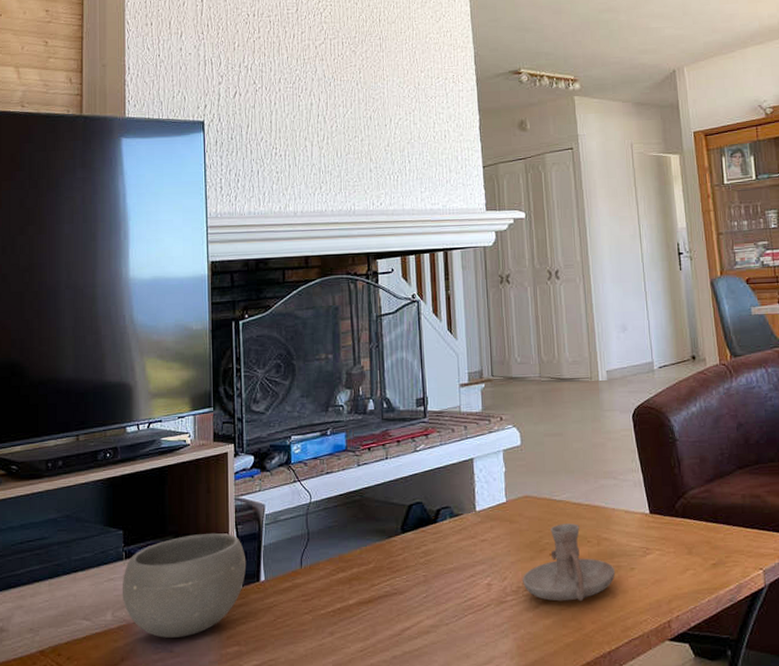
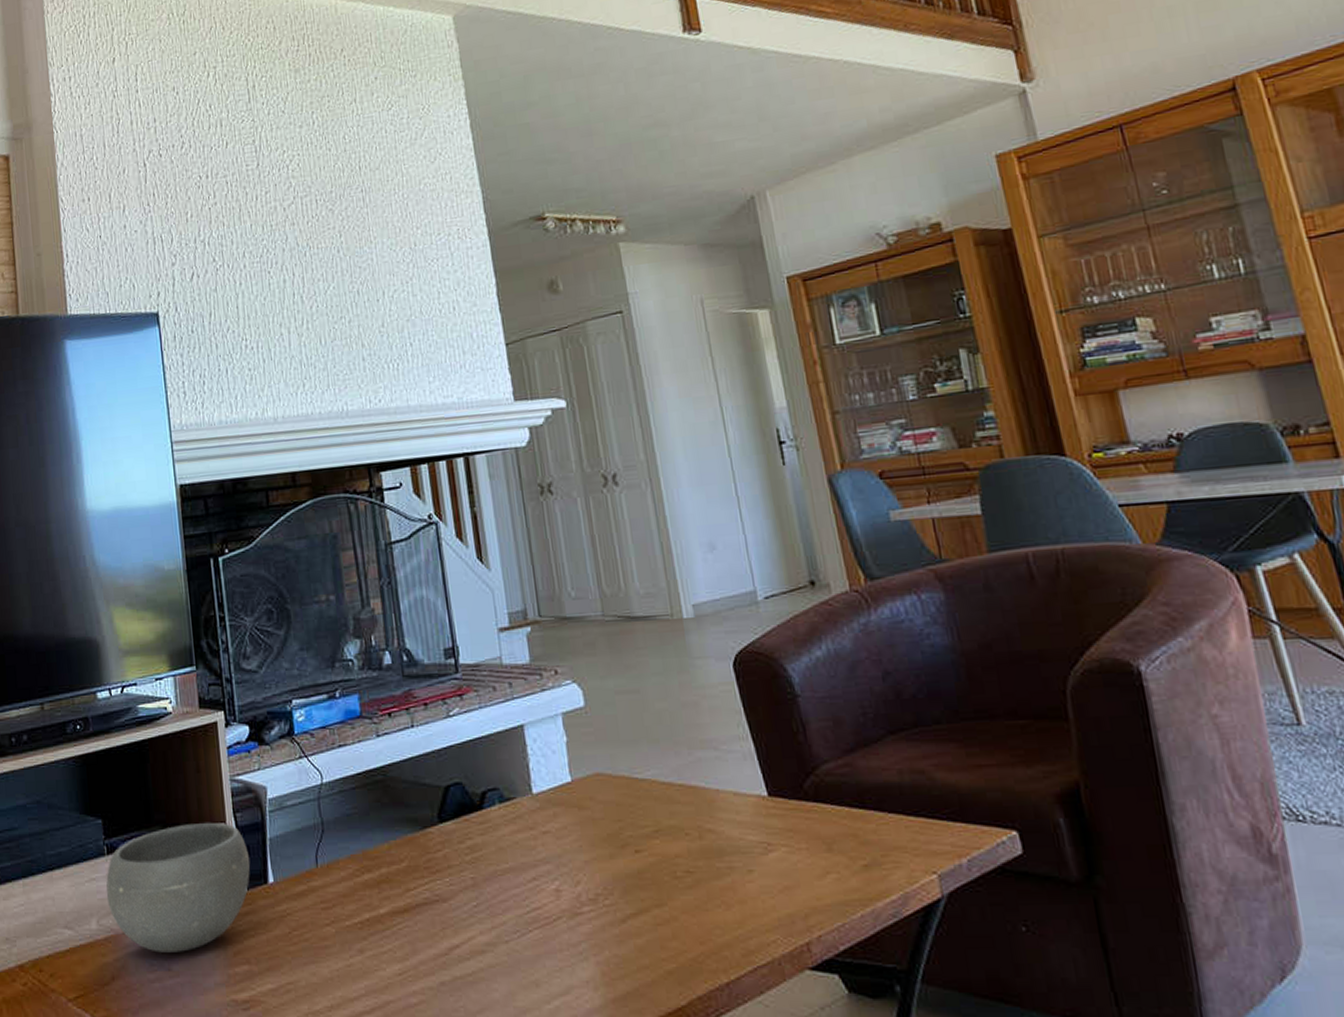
candle holder: present [522,523,616,602] -> none [601,810,728,914]

